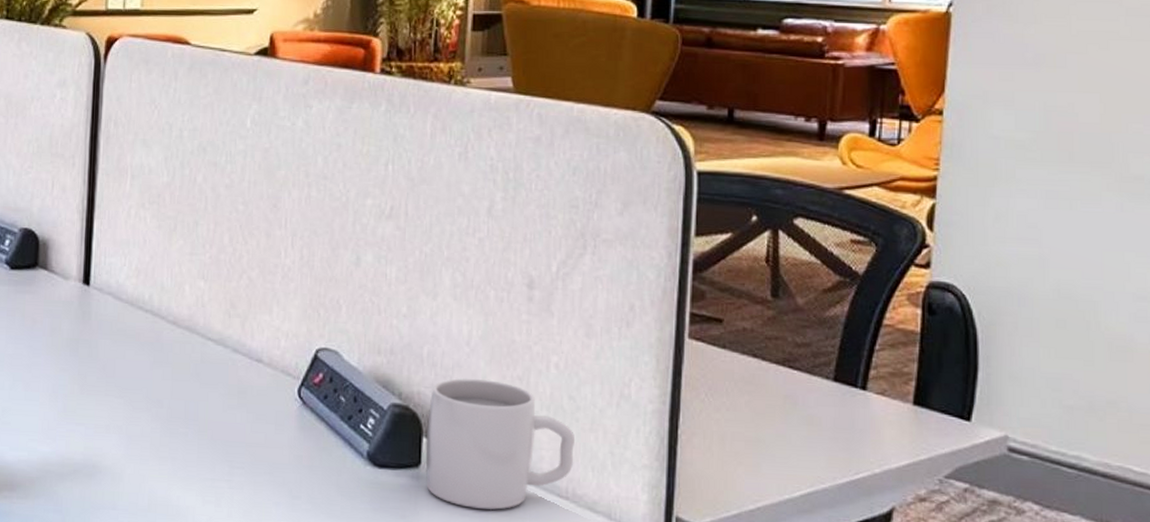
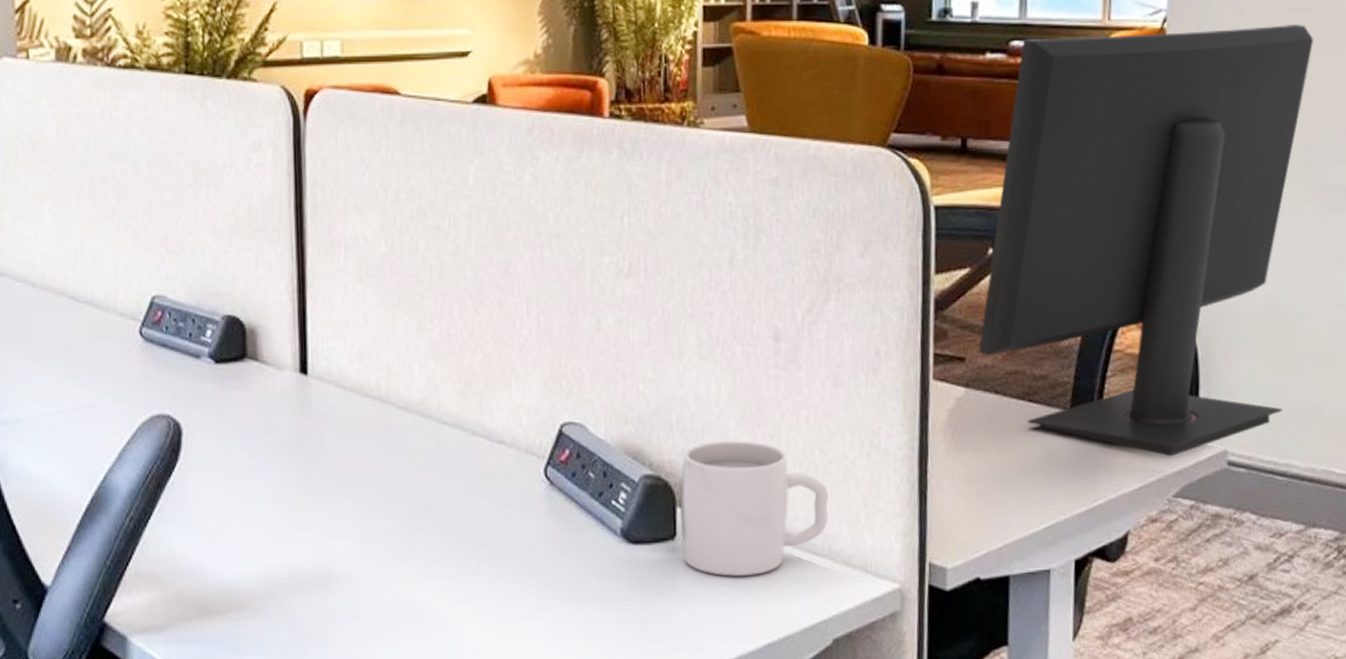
computer monitor: none [737,12,1118,437] -> present [978,24,1314,457]

